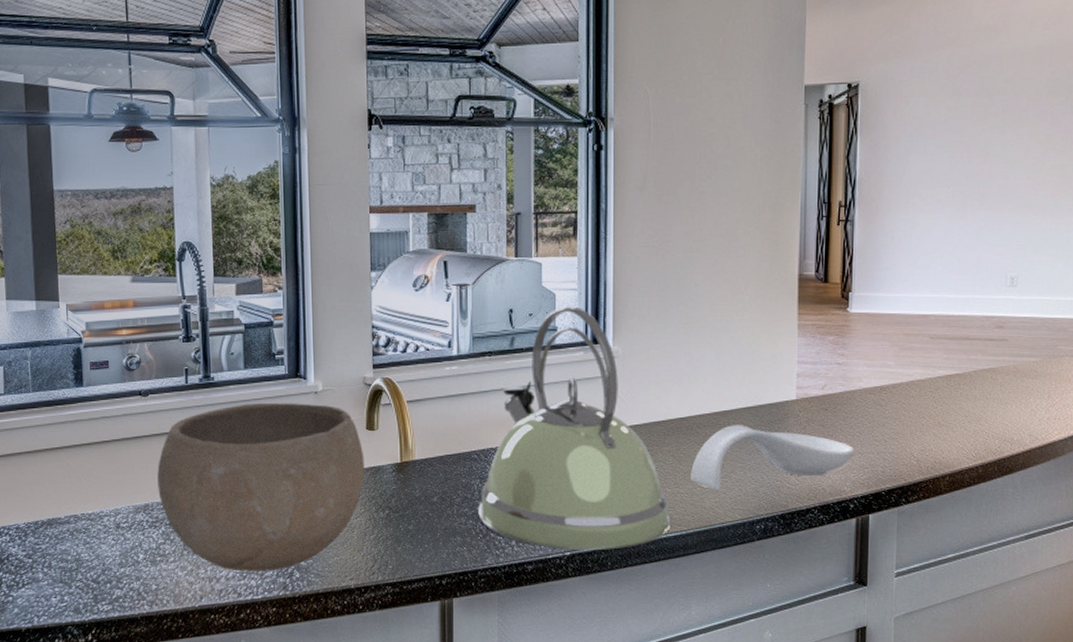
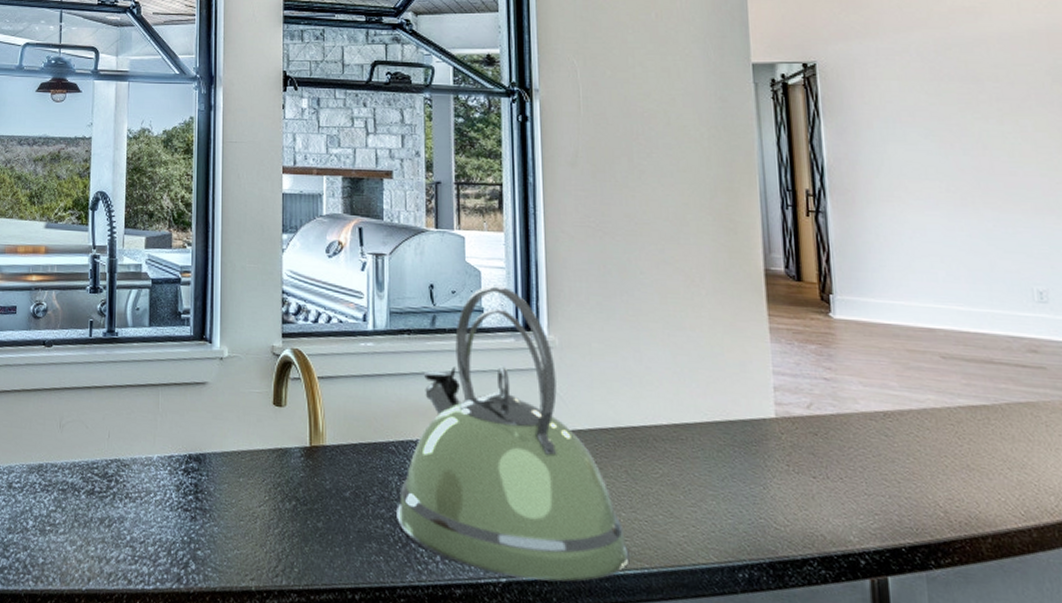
bowl: present [157,403,365,571] -> none [53,364,270,558]
spoon rest: present [691,425,855,490] -> none [650,441,859,522]

